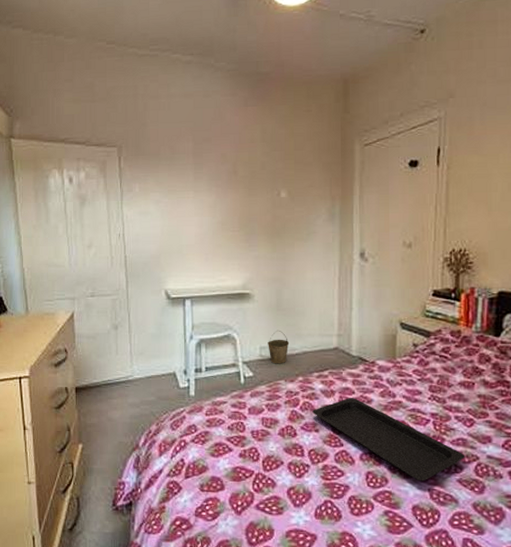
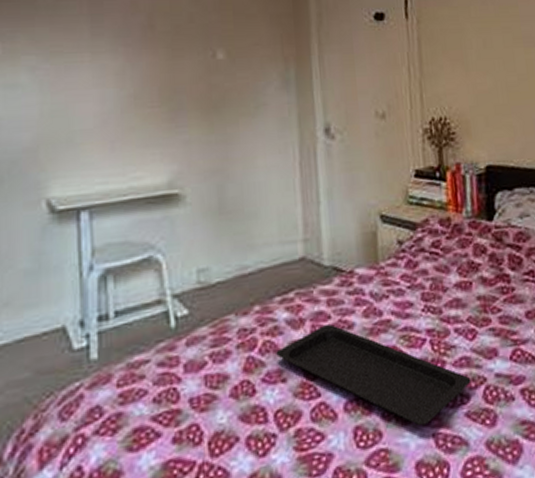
bucket: present [268,330,290,364] -> none [208,241,239,292]

